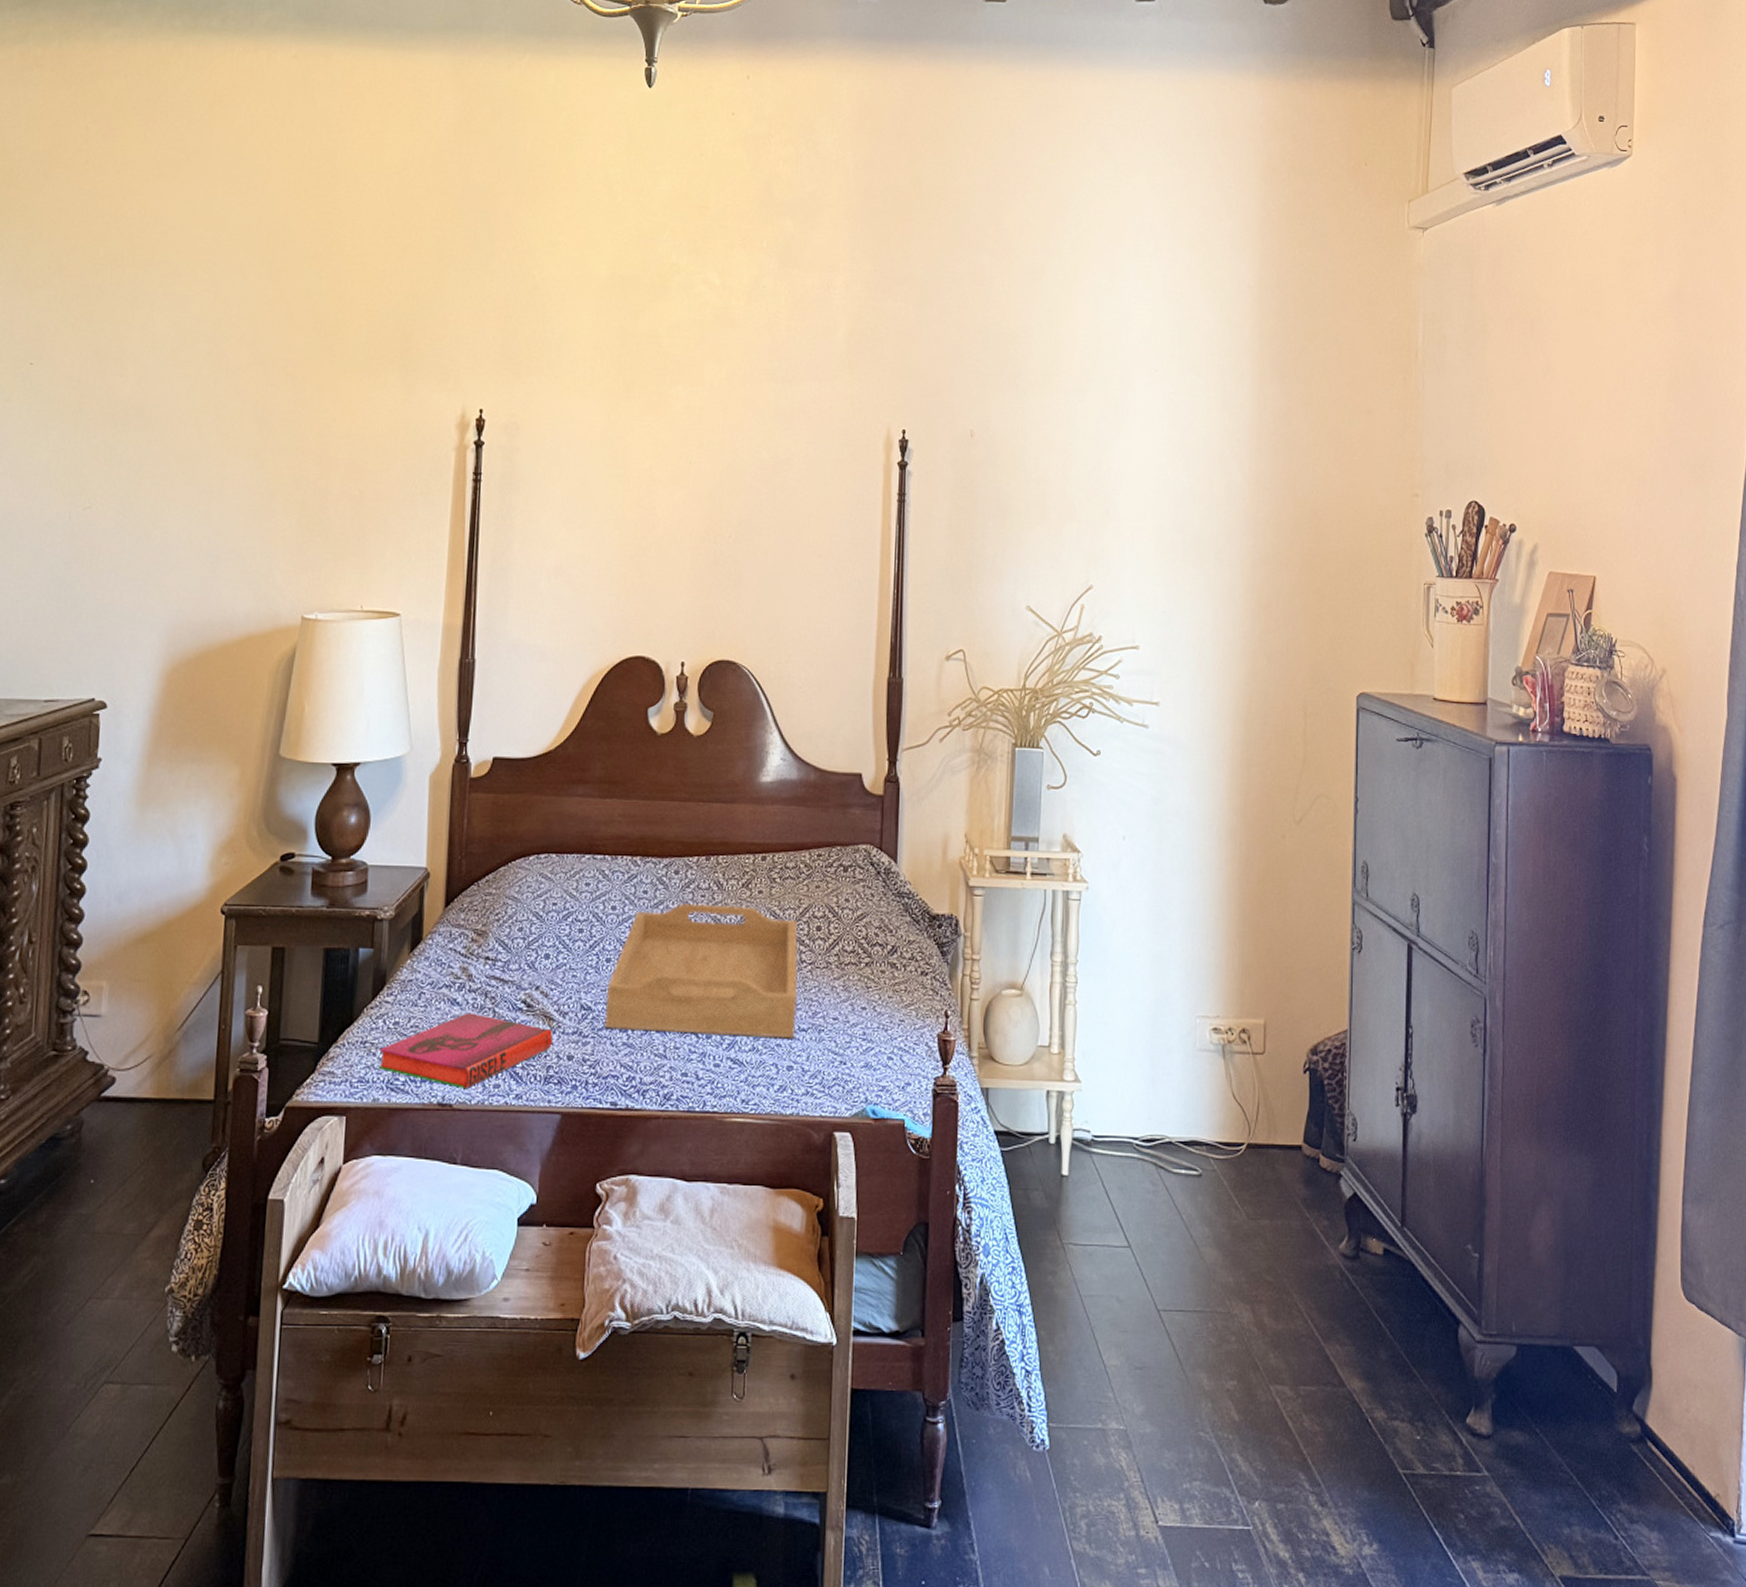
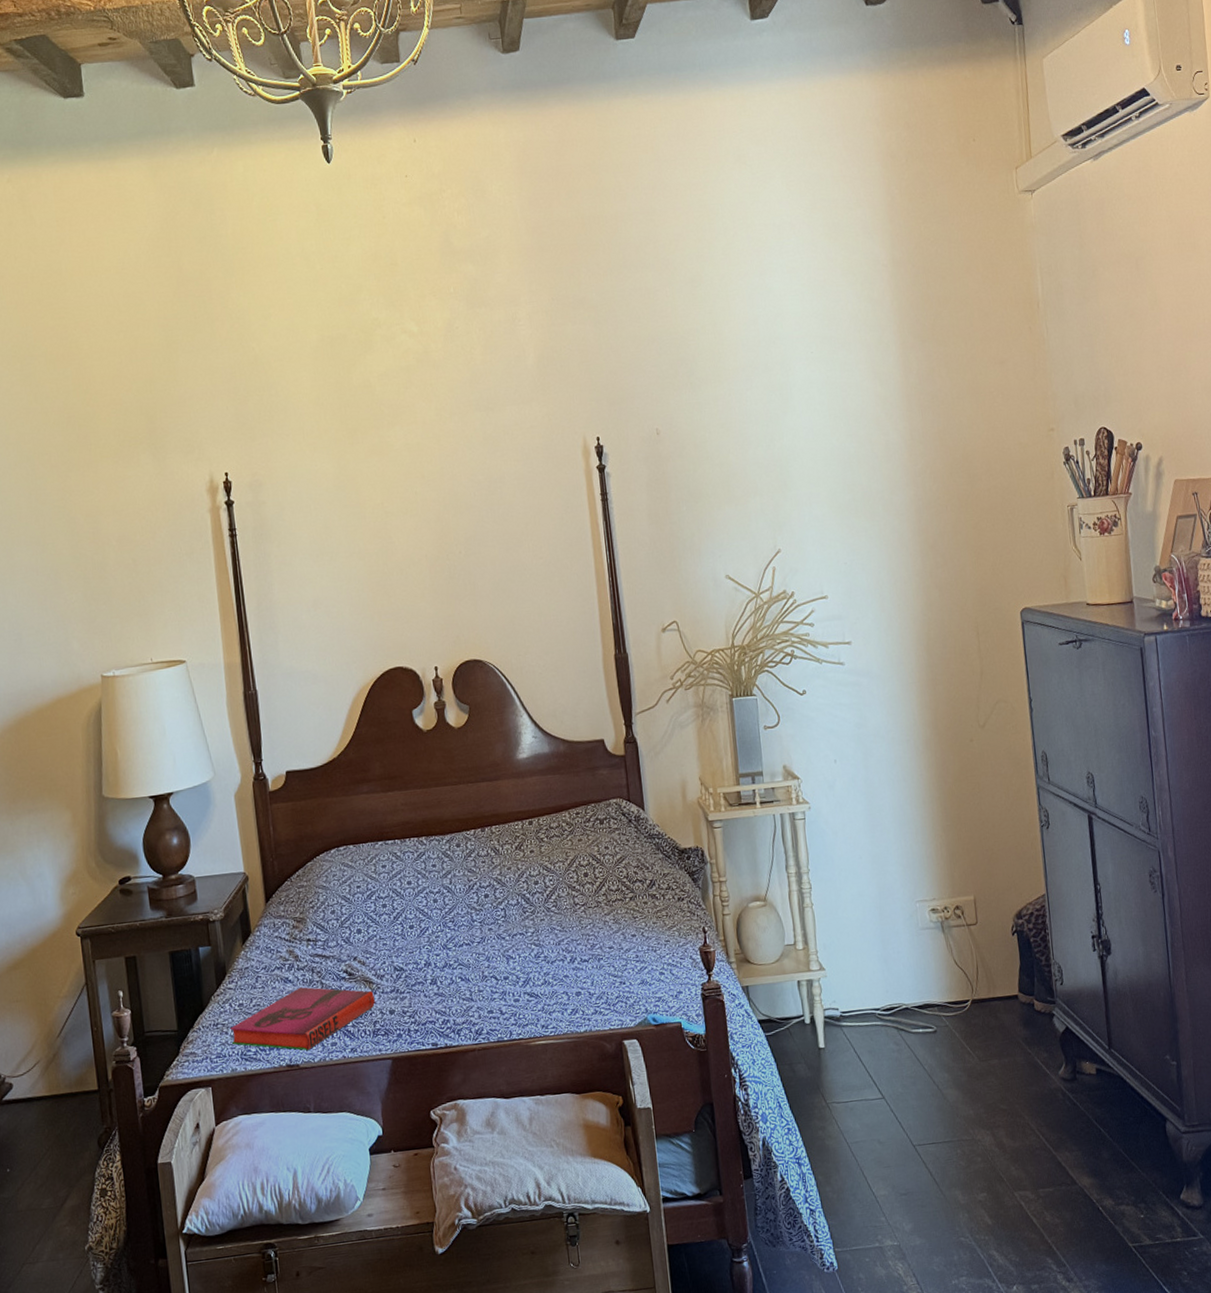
serving tray: present [604,903,798,1039] -> none [414,865,579,984]

